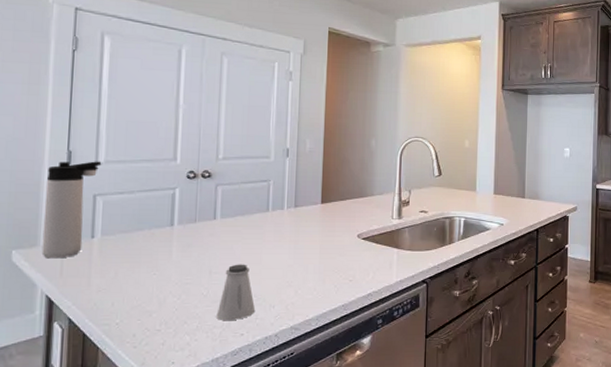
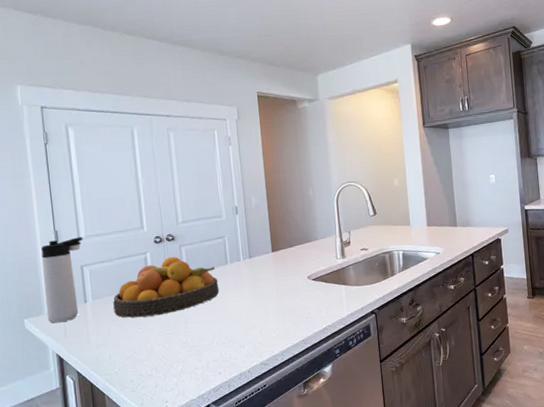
fruit bowl: none [126,195,255,262] -> present [113,256,219,318]
saltshaker: present [216,264,256,321] -> none [196,312,229,363]

